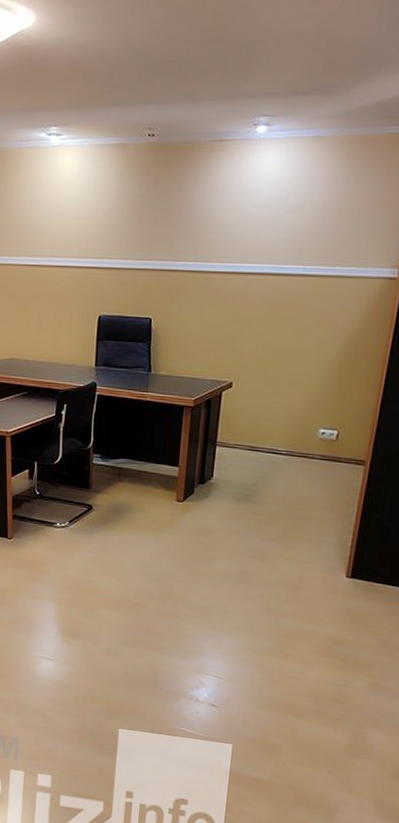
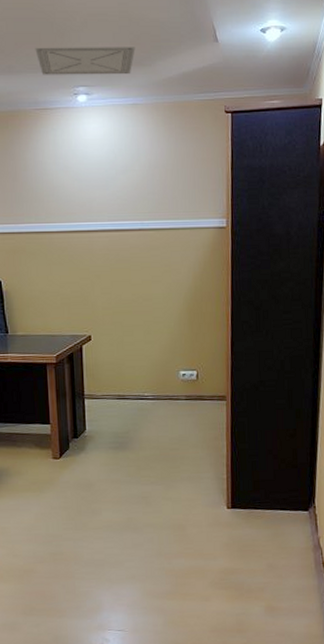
ceiling vent: none [220,72,328,103] -> present [35,47,135,75]

